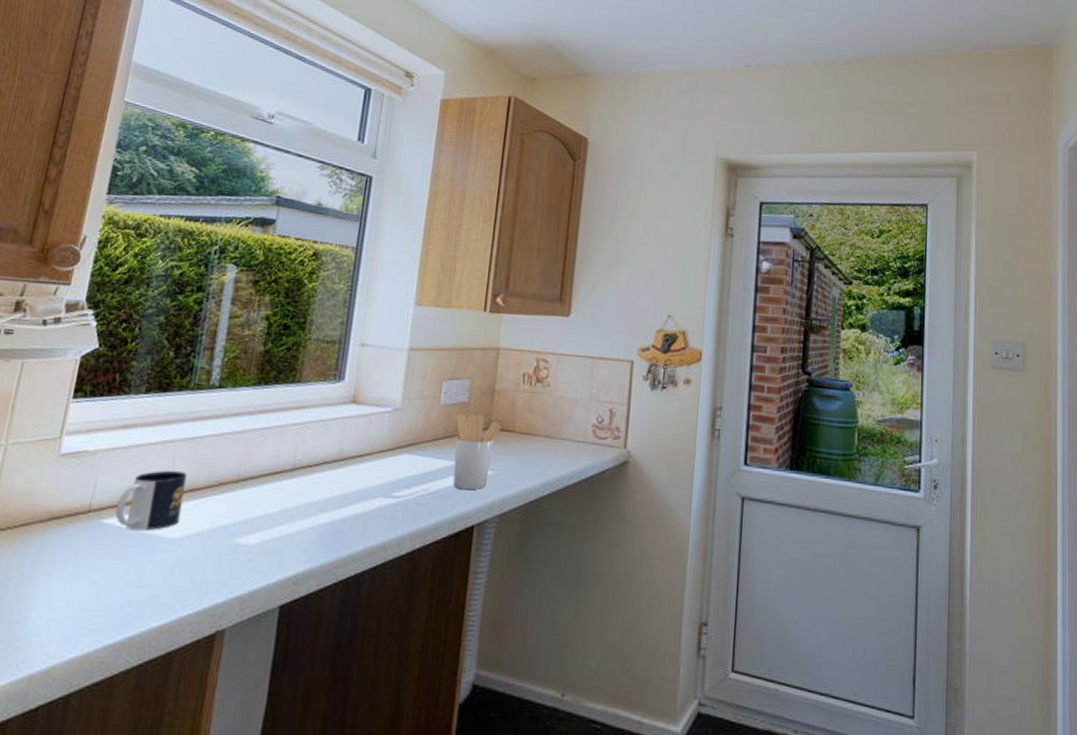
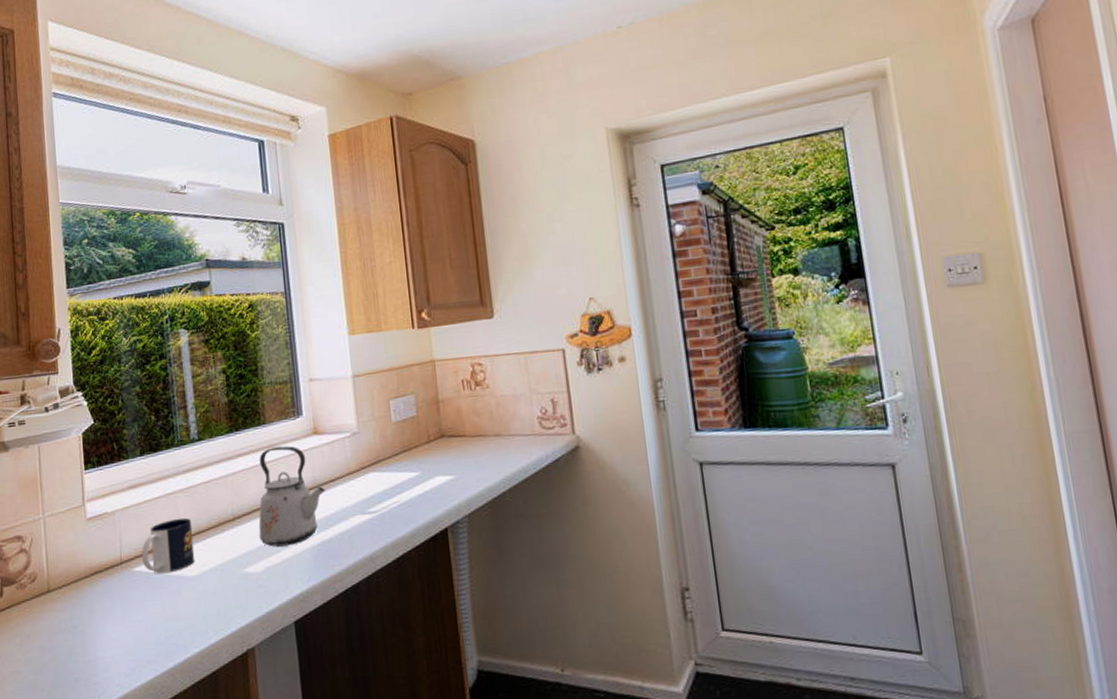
kettle: none [262,409,350,520] -> present [258,446,325,547]
utensil holder: present [453,414,502,490] -> none [408,425,453,497]

